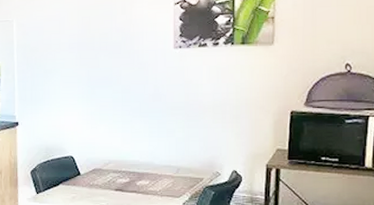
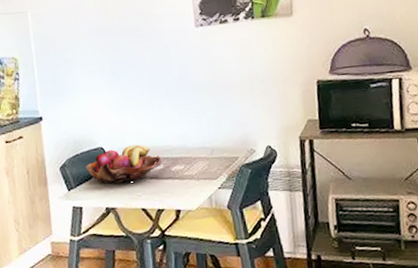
fruit basket: none [55,156,128,191] -> present [86,144,162,184]

